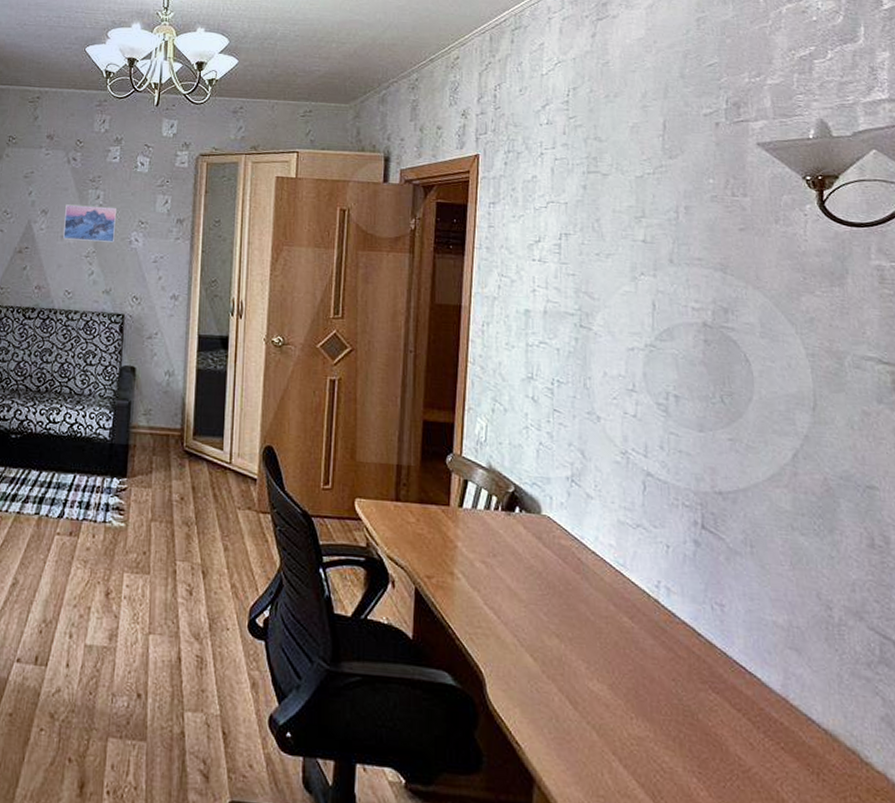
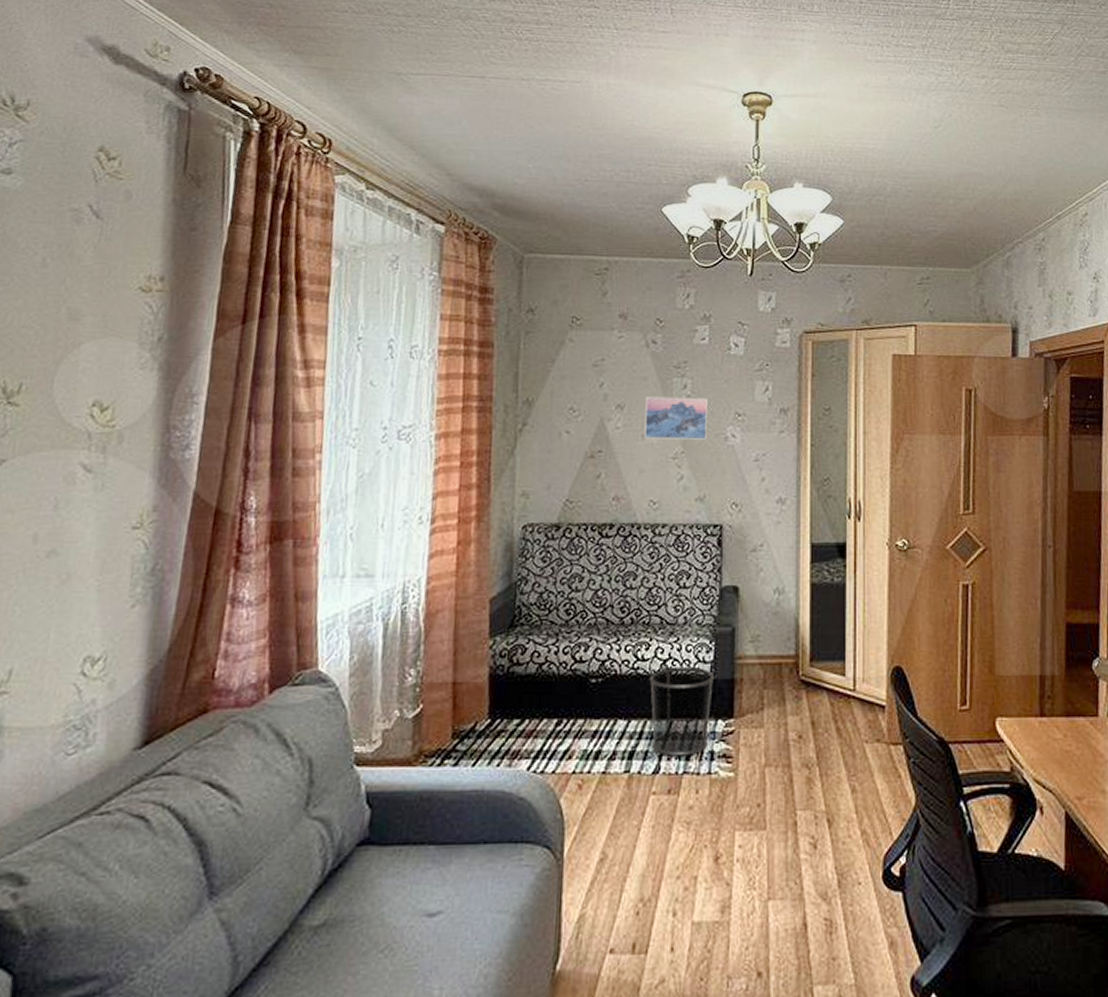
waste bin: none [58,430,113,506] -> present [648,666,715,756]

